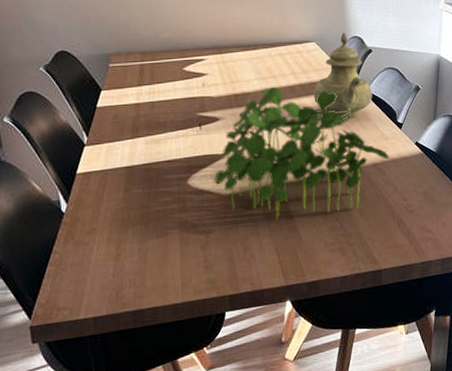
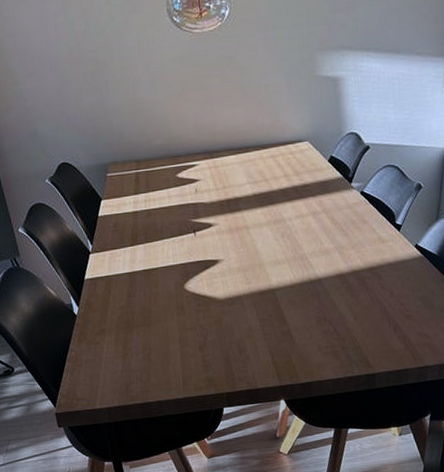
plant: present [214,86,390,220] -> none [209,190,387,323]
teapot: present [313,33,373,118] -> none [307,129,369,221]

